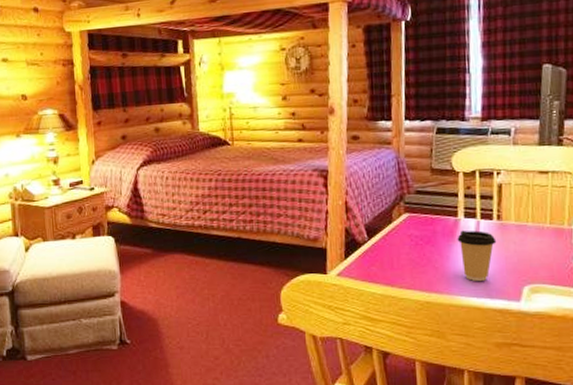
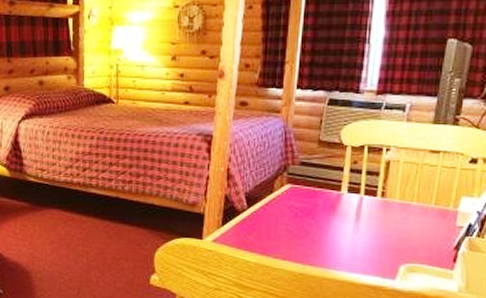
coffee cup: present [457,230,497,281] -> none [338,205,378,257]

